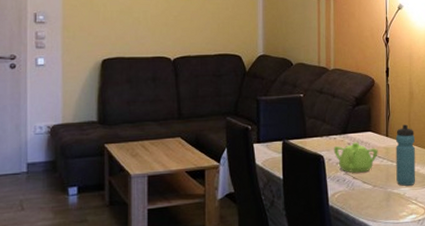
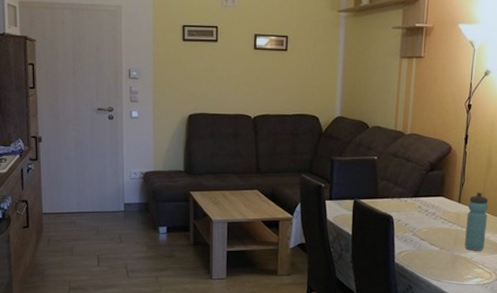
teapot: present [333,142,378,173] -> none [403,205,449,235]

